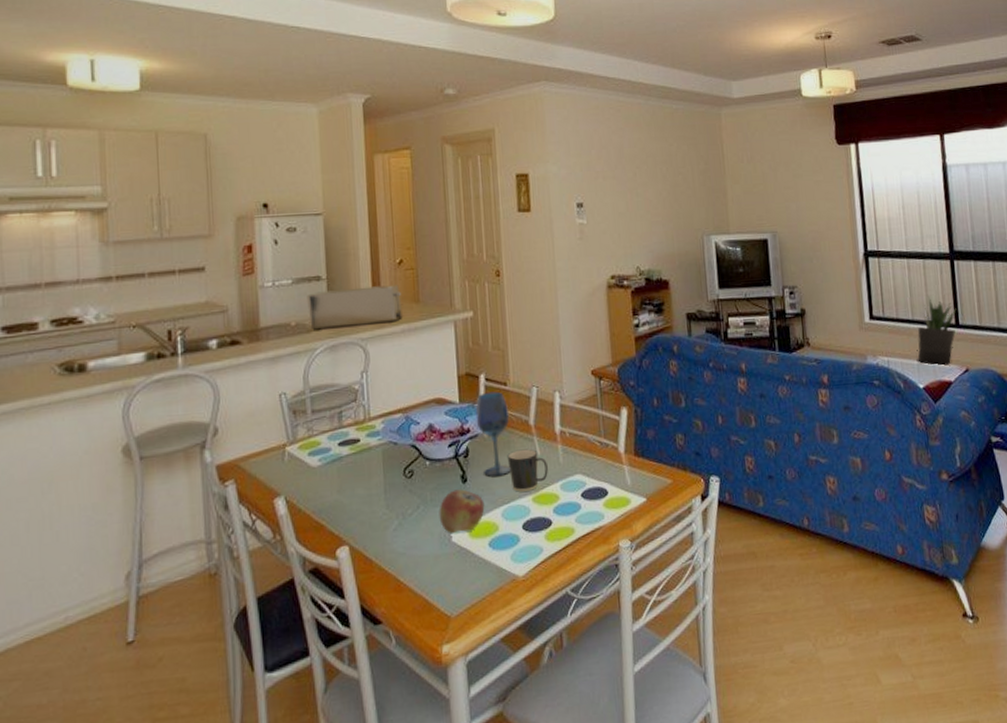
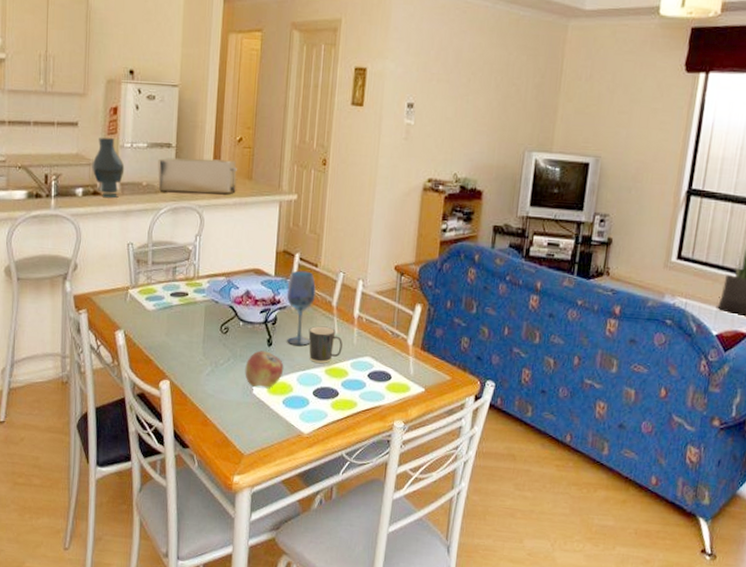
vase: none [226,279,267,347] -> present [92,137,125,199]

